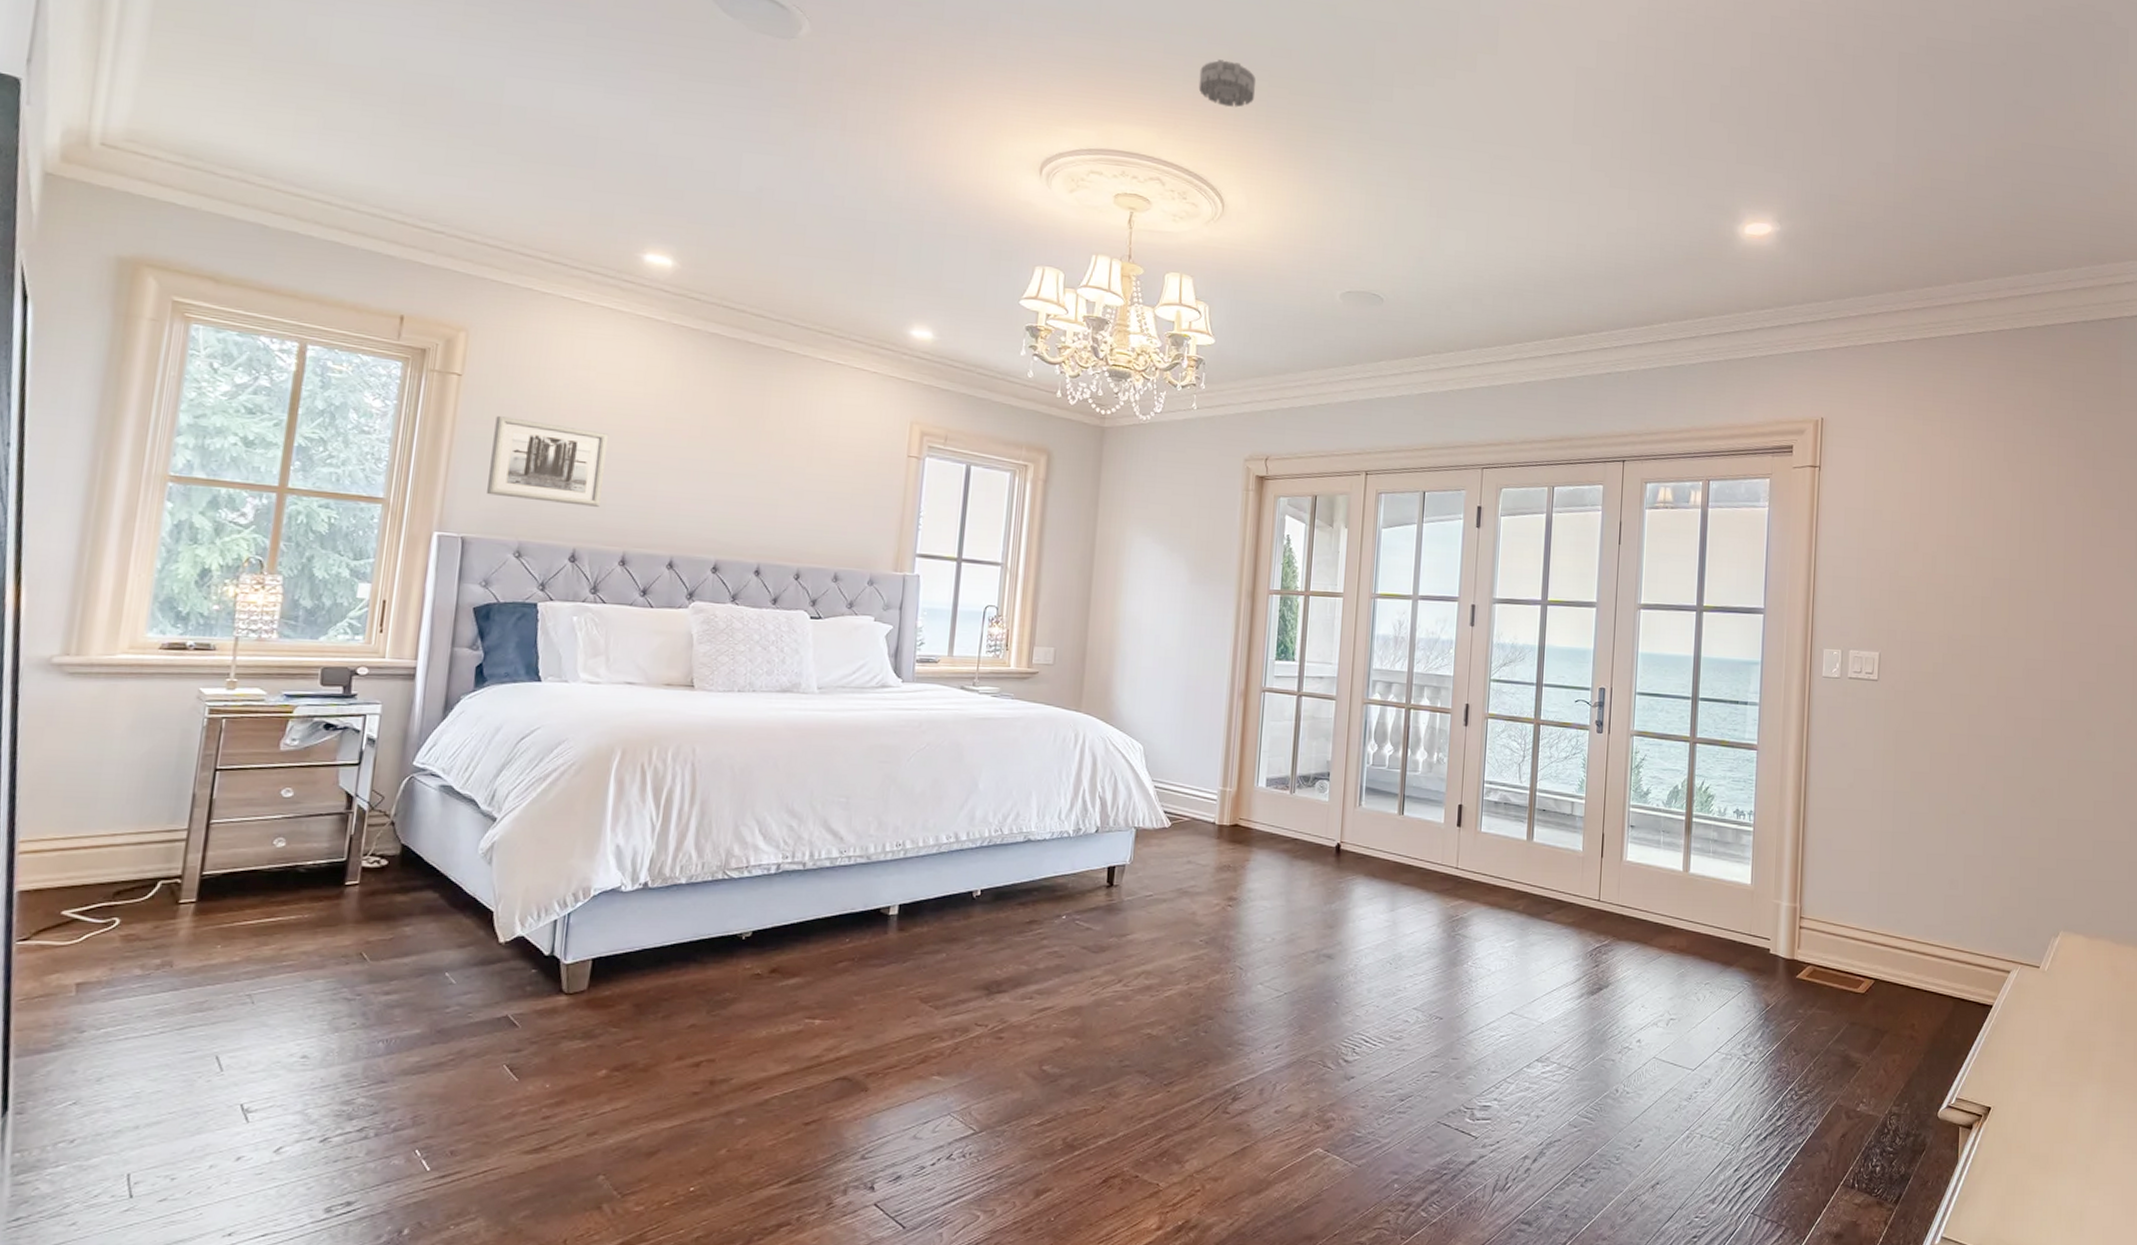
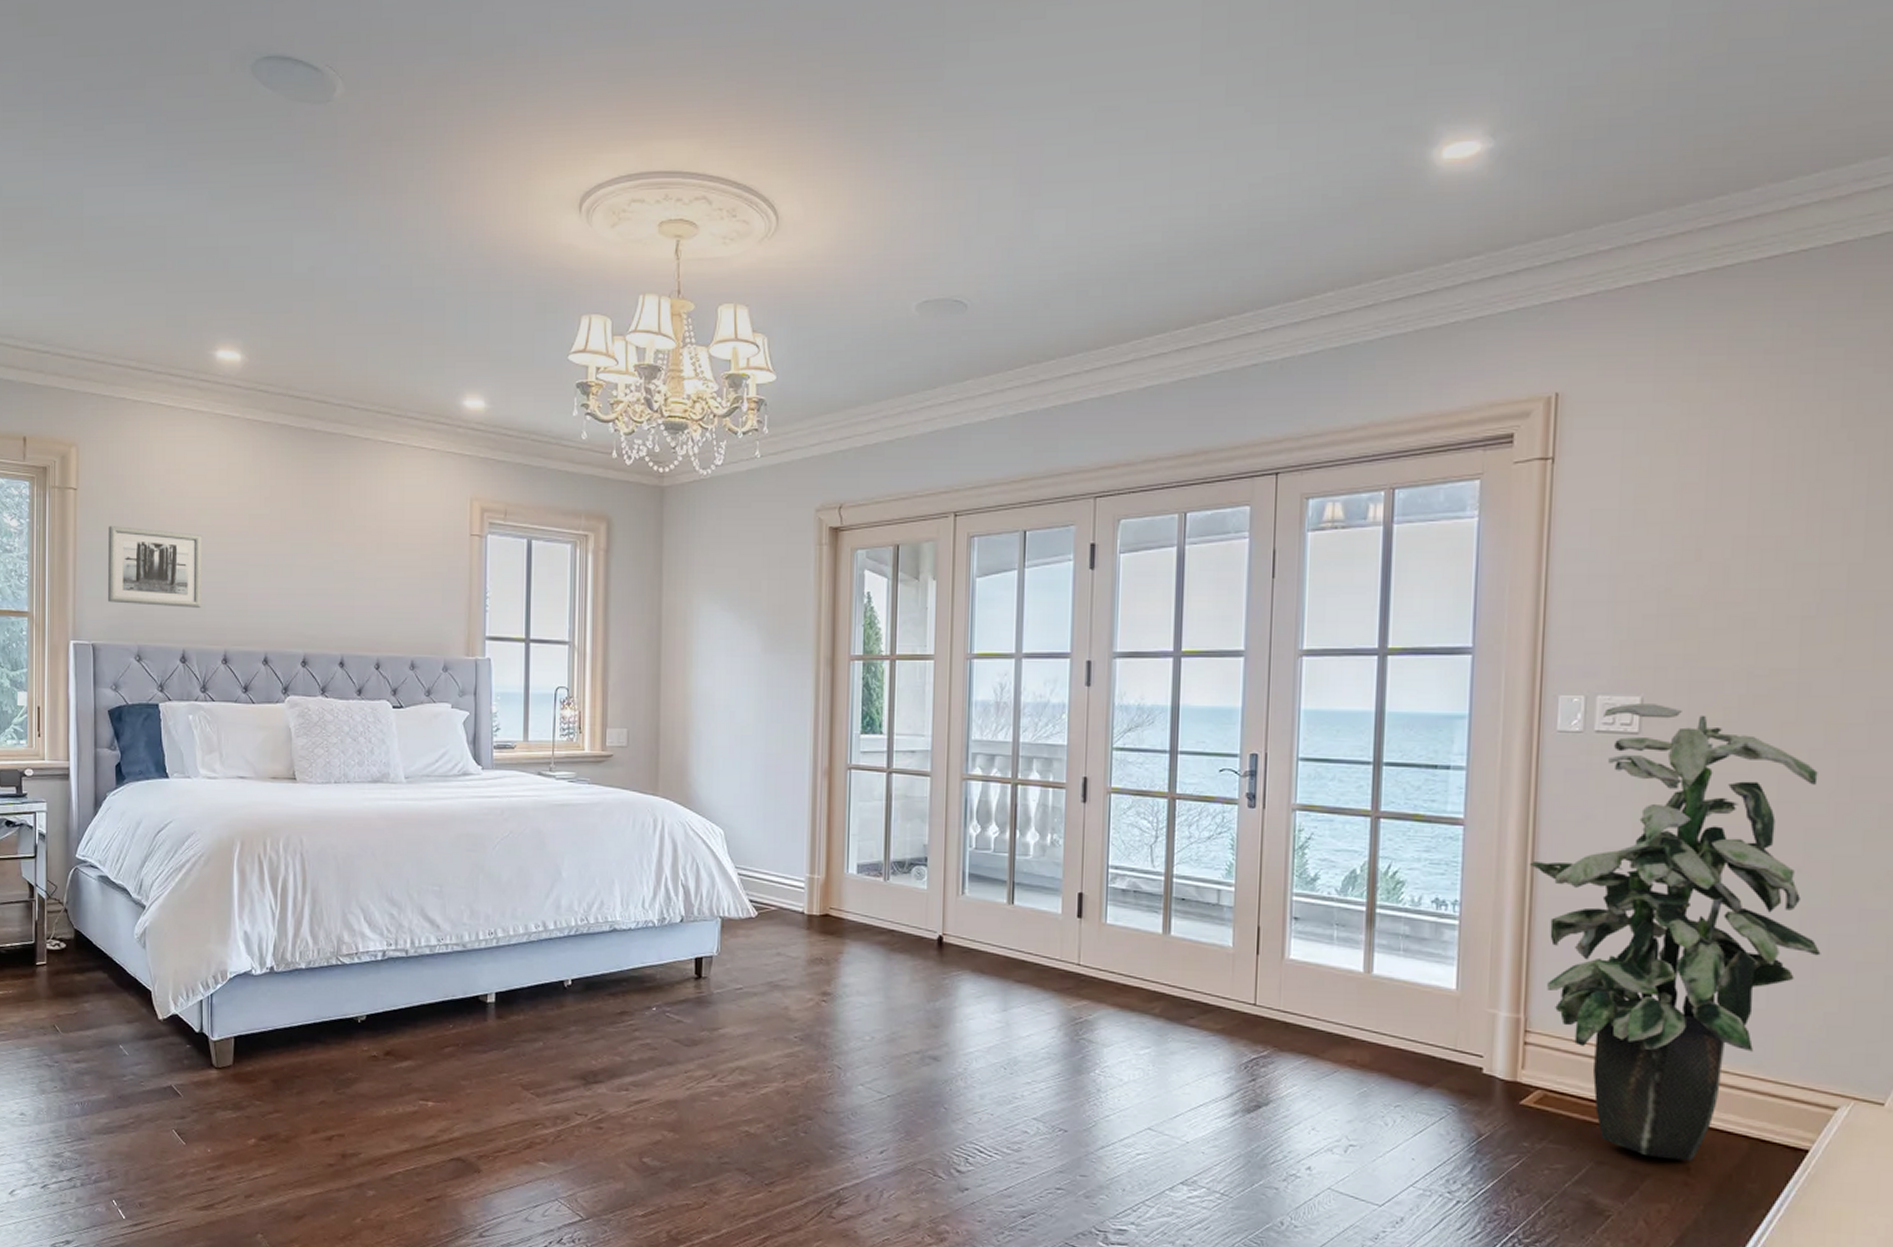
smoke detector: present [1198,59,1257,108] -> none [742,44,807,101]
indoor plant: none [1803,657,1998,1019] -> present [1529,703,1821,1161]

